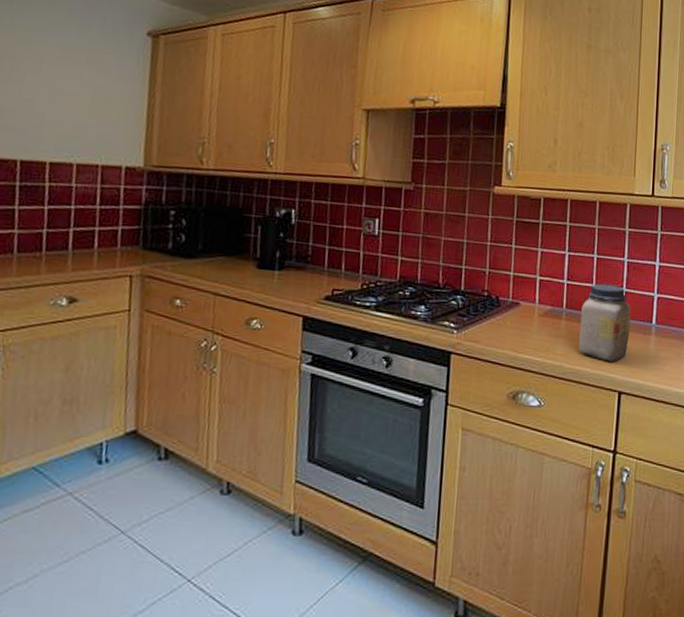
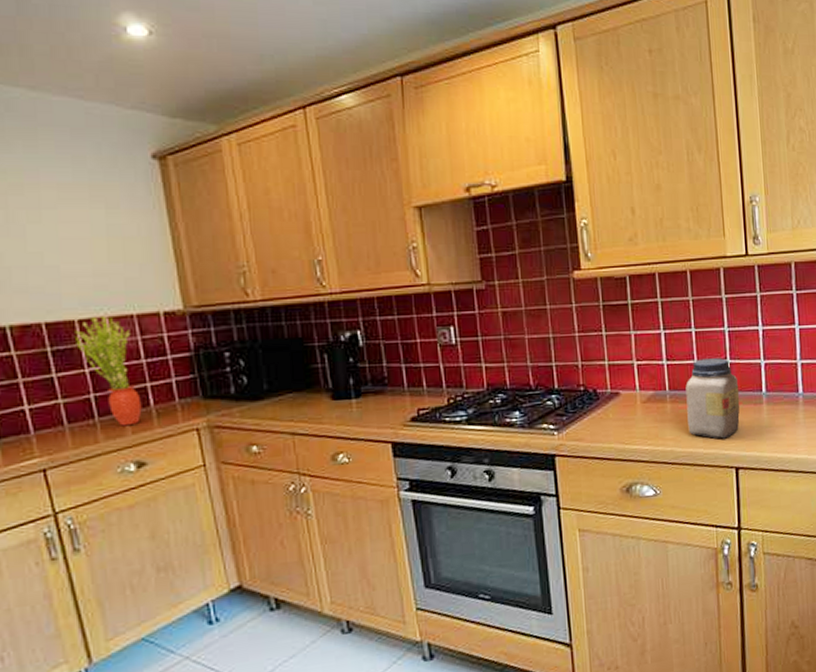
potted plant: none [42,161,93,263] -> present [74,315,142,426]

